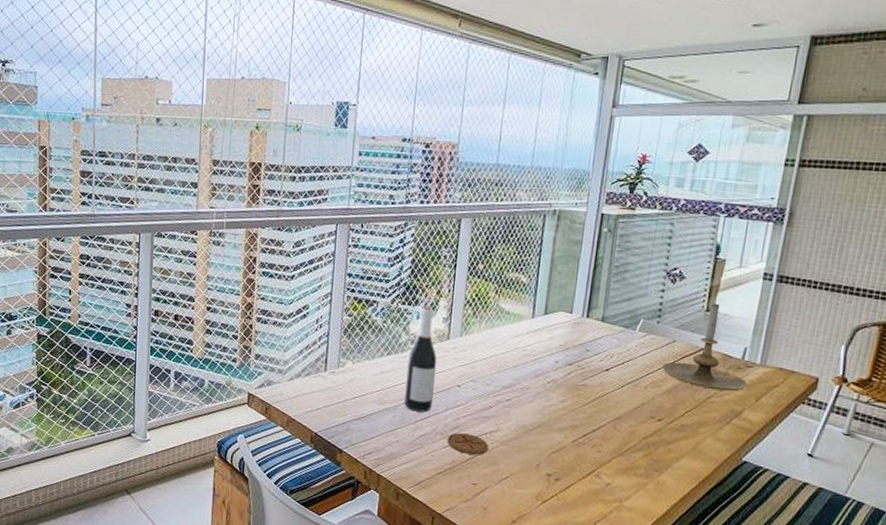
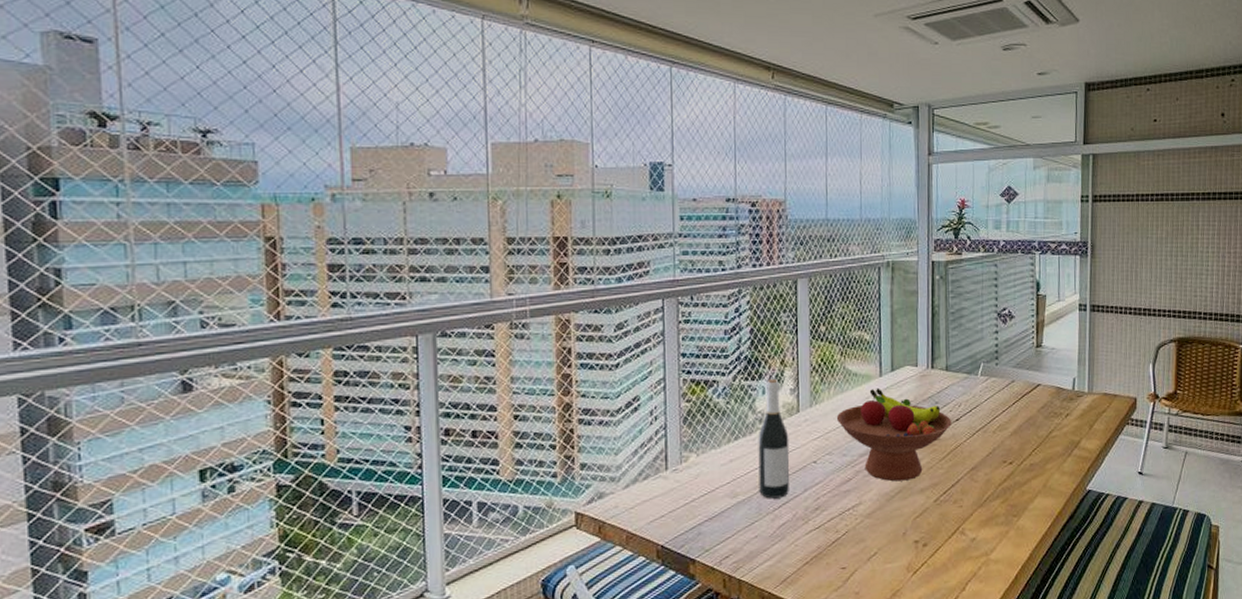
coaster: present [447,433,489,455] -> none [810,513,854,536]
fruit bowl: none [484,328,601,418] -> present [836,387,951,482]
candle holder: present [661,303,748,392] -> none [1005,338,1081,425]

